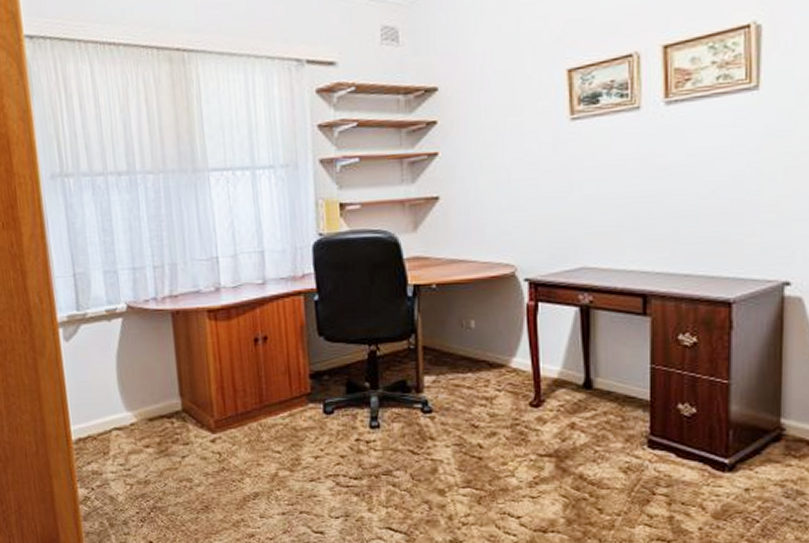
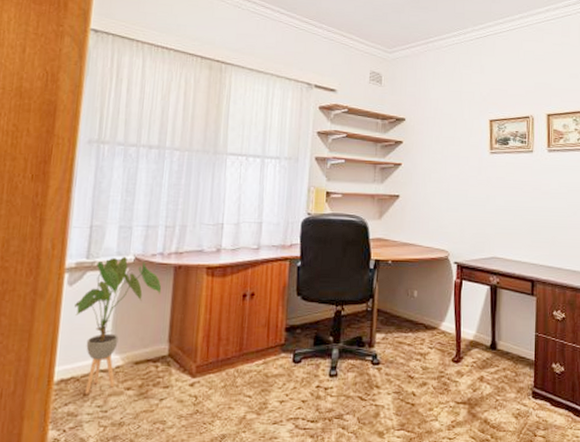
house plant: none [76,306,163,453] -> present [75,257,162,394]

